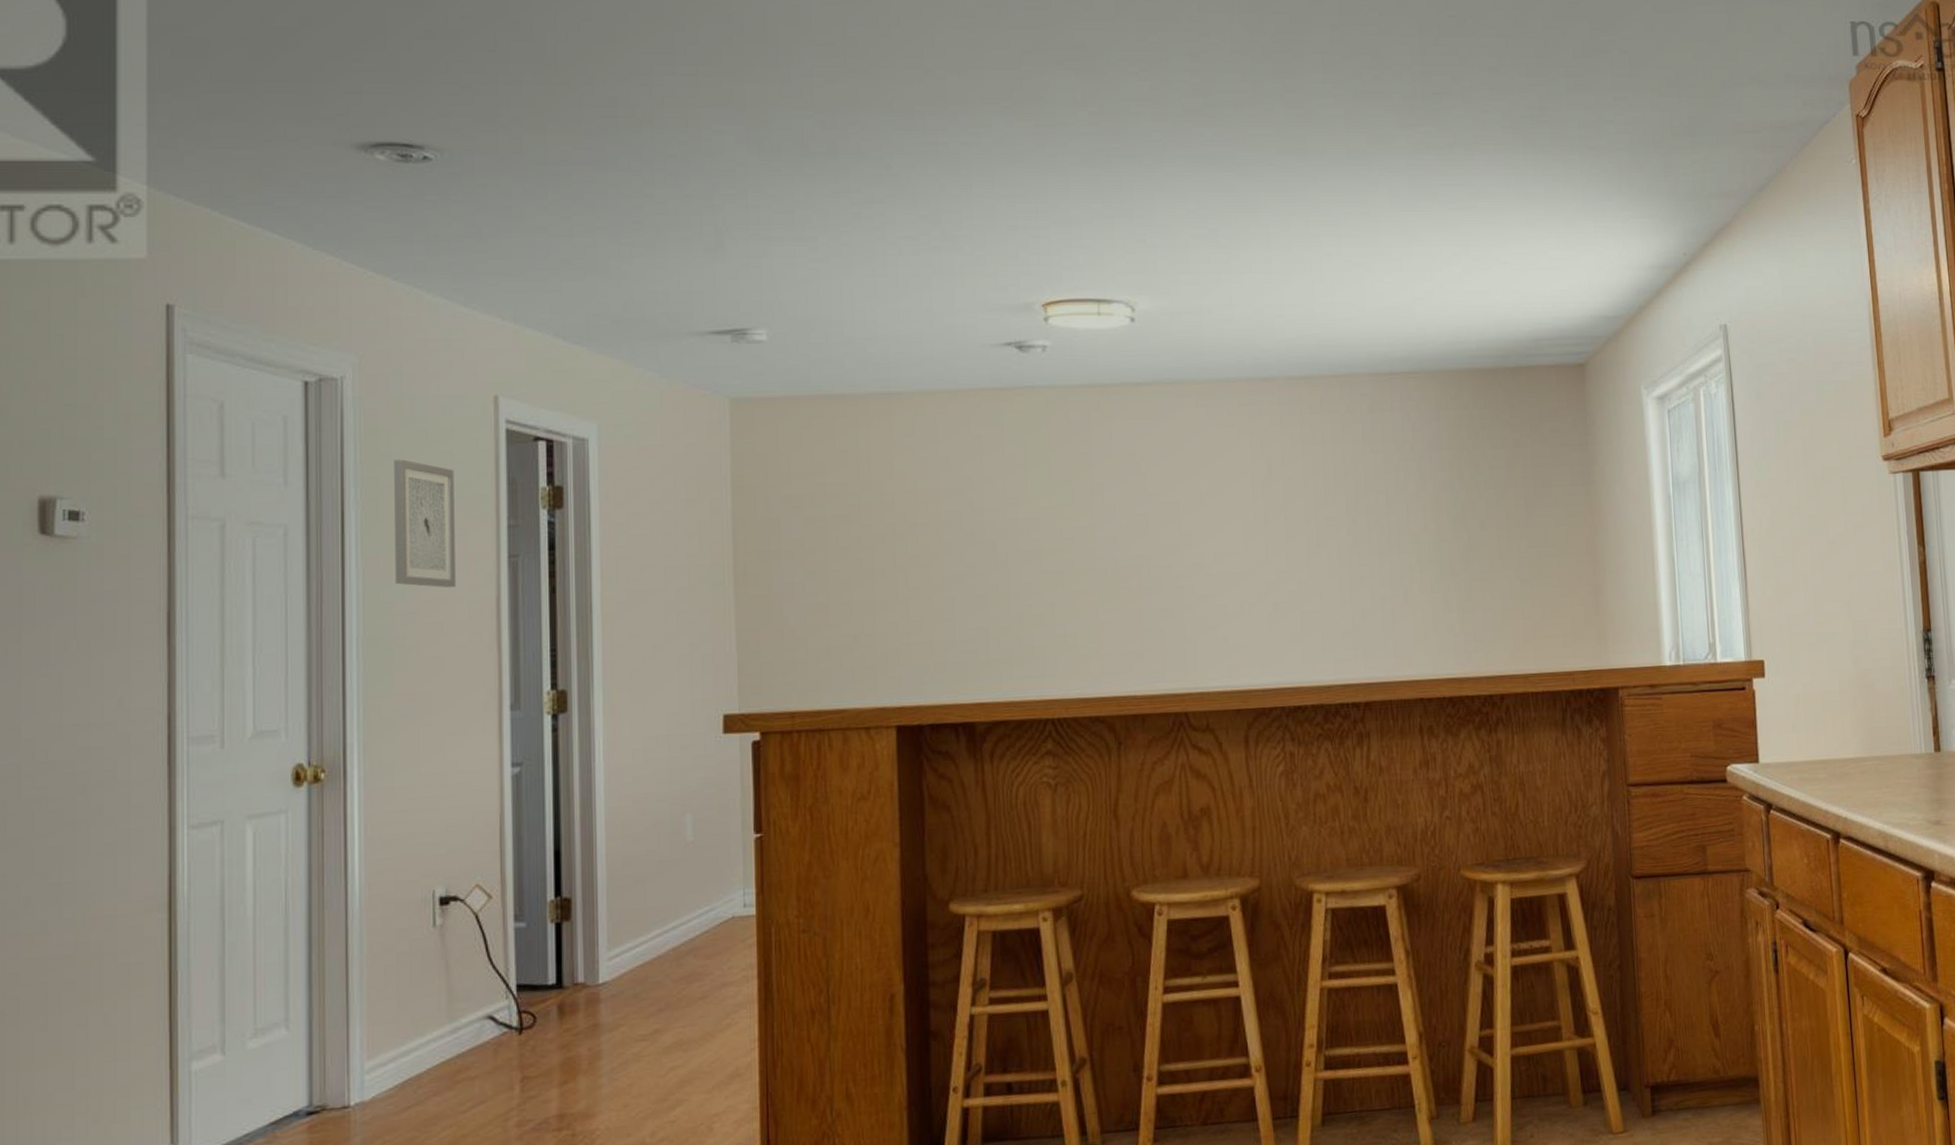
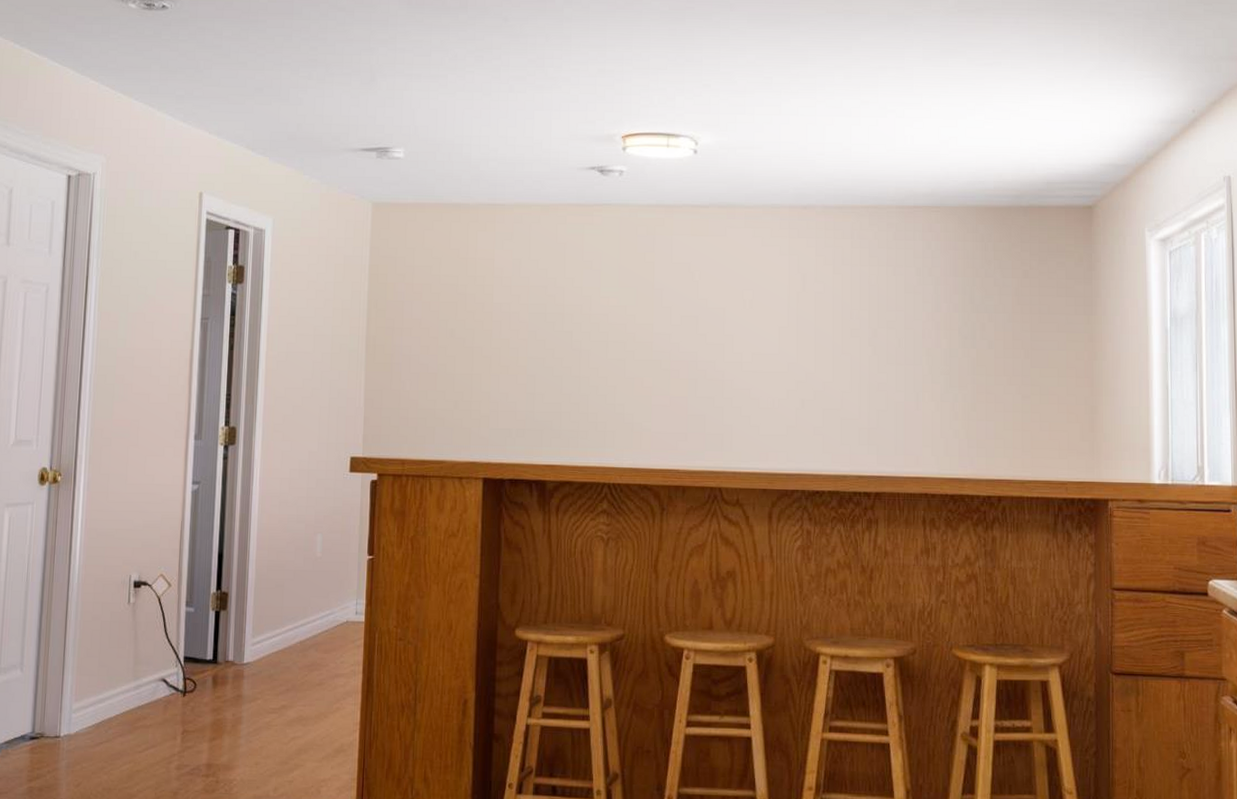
wall art: present [394,459,455,589] -> none [120,238,167,341]

